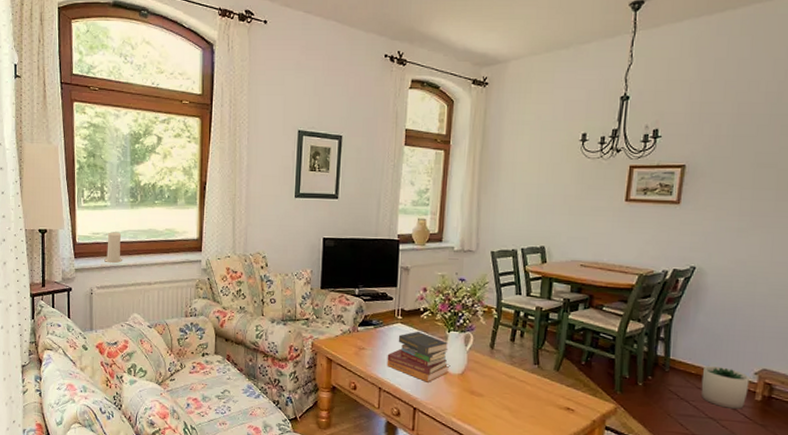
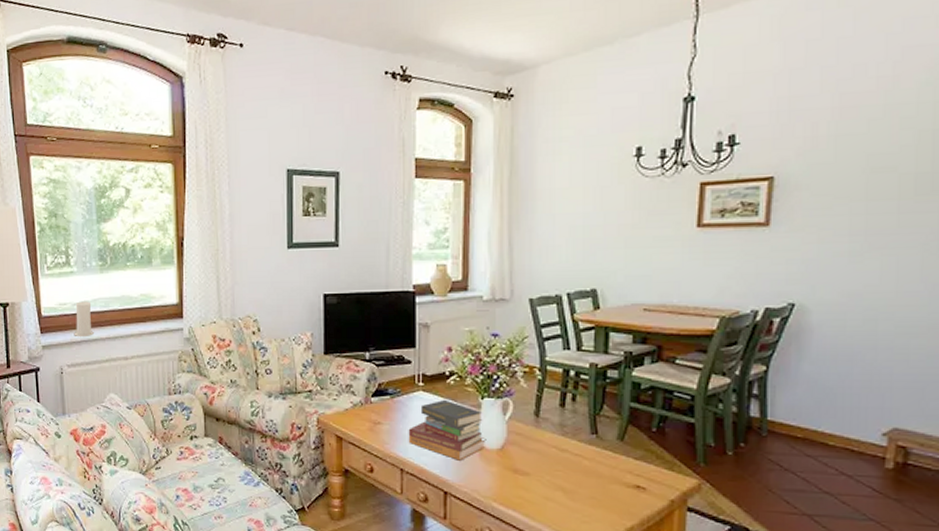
planter: present [701,366,749,409] -> none [811,427,876,480]

